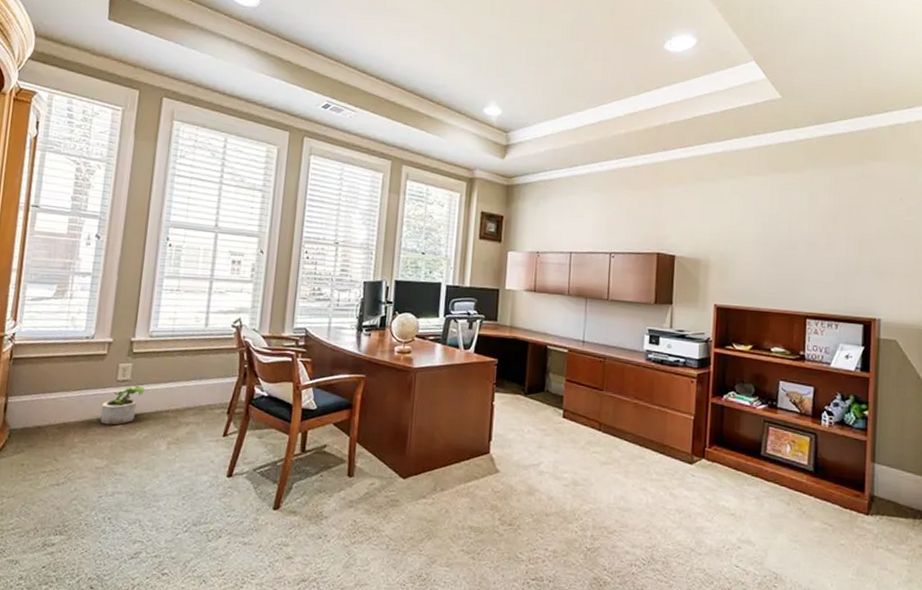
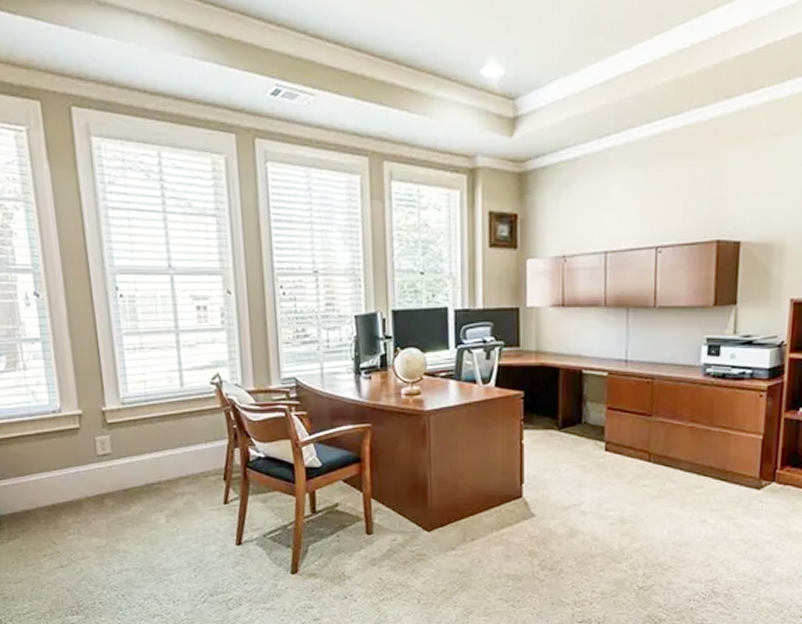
potted plant: present [100,385,146,425] -> none [87,458,130,503]

